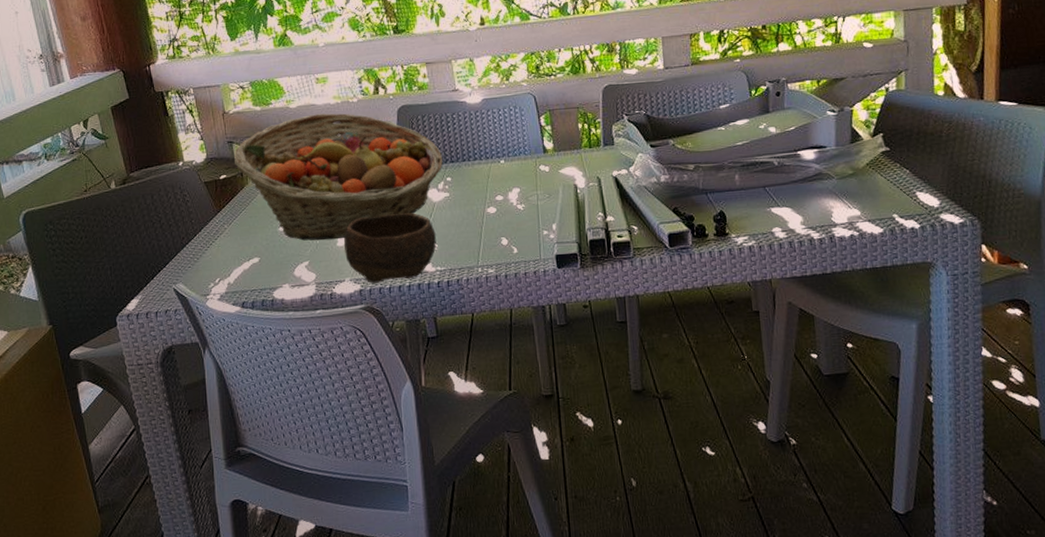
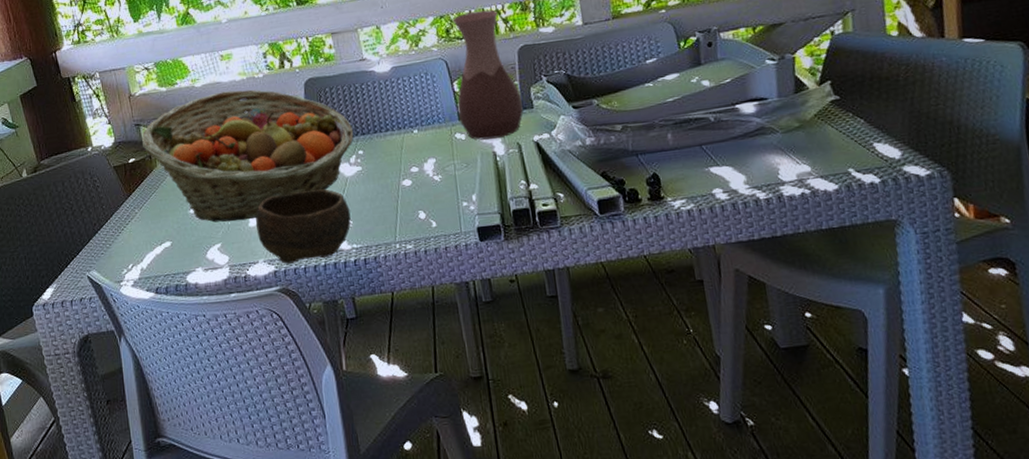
vase: none [542,49,605,173] -> present [452,10,523,140]

